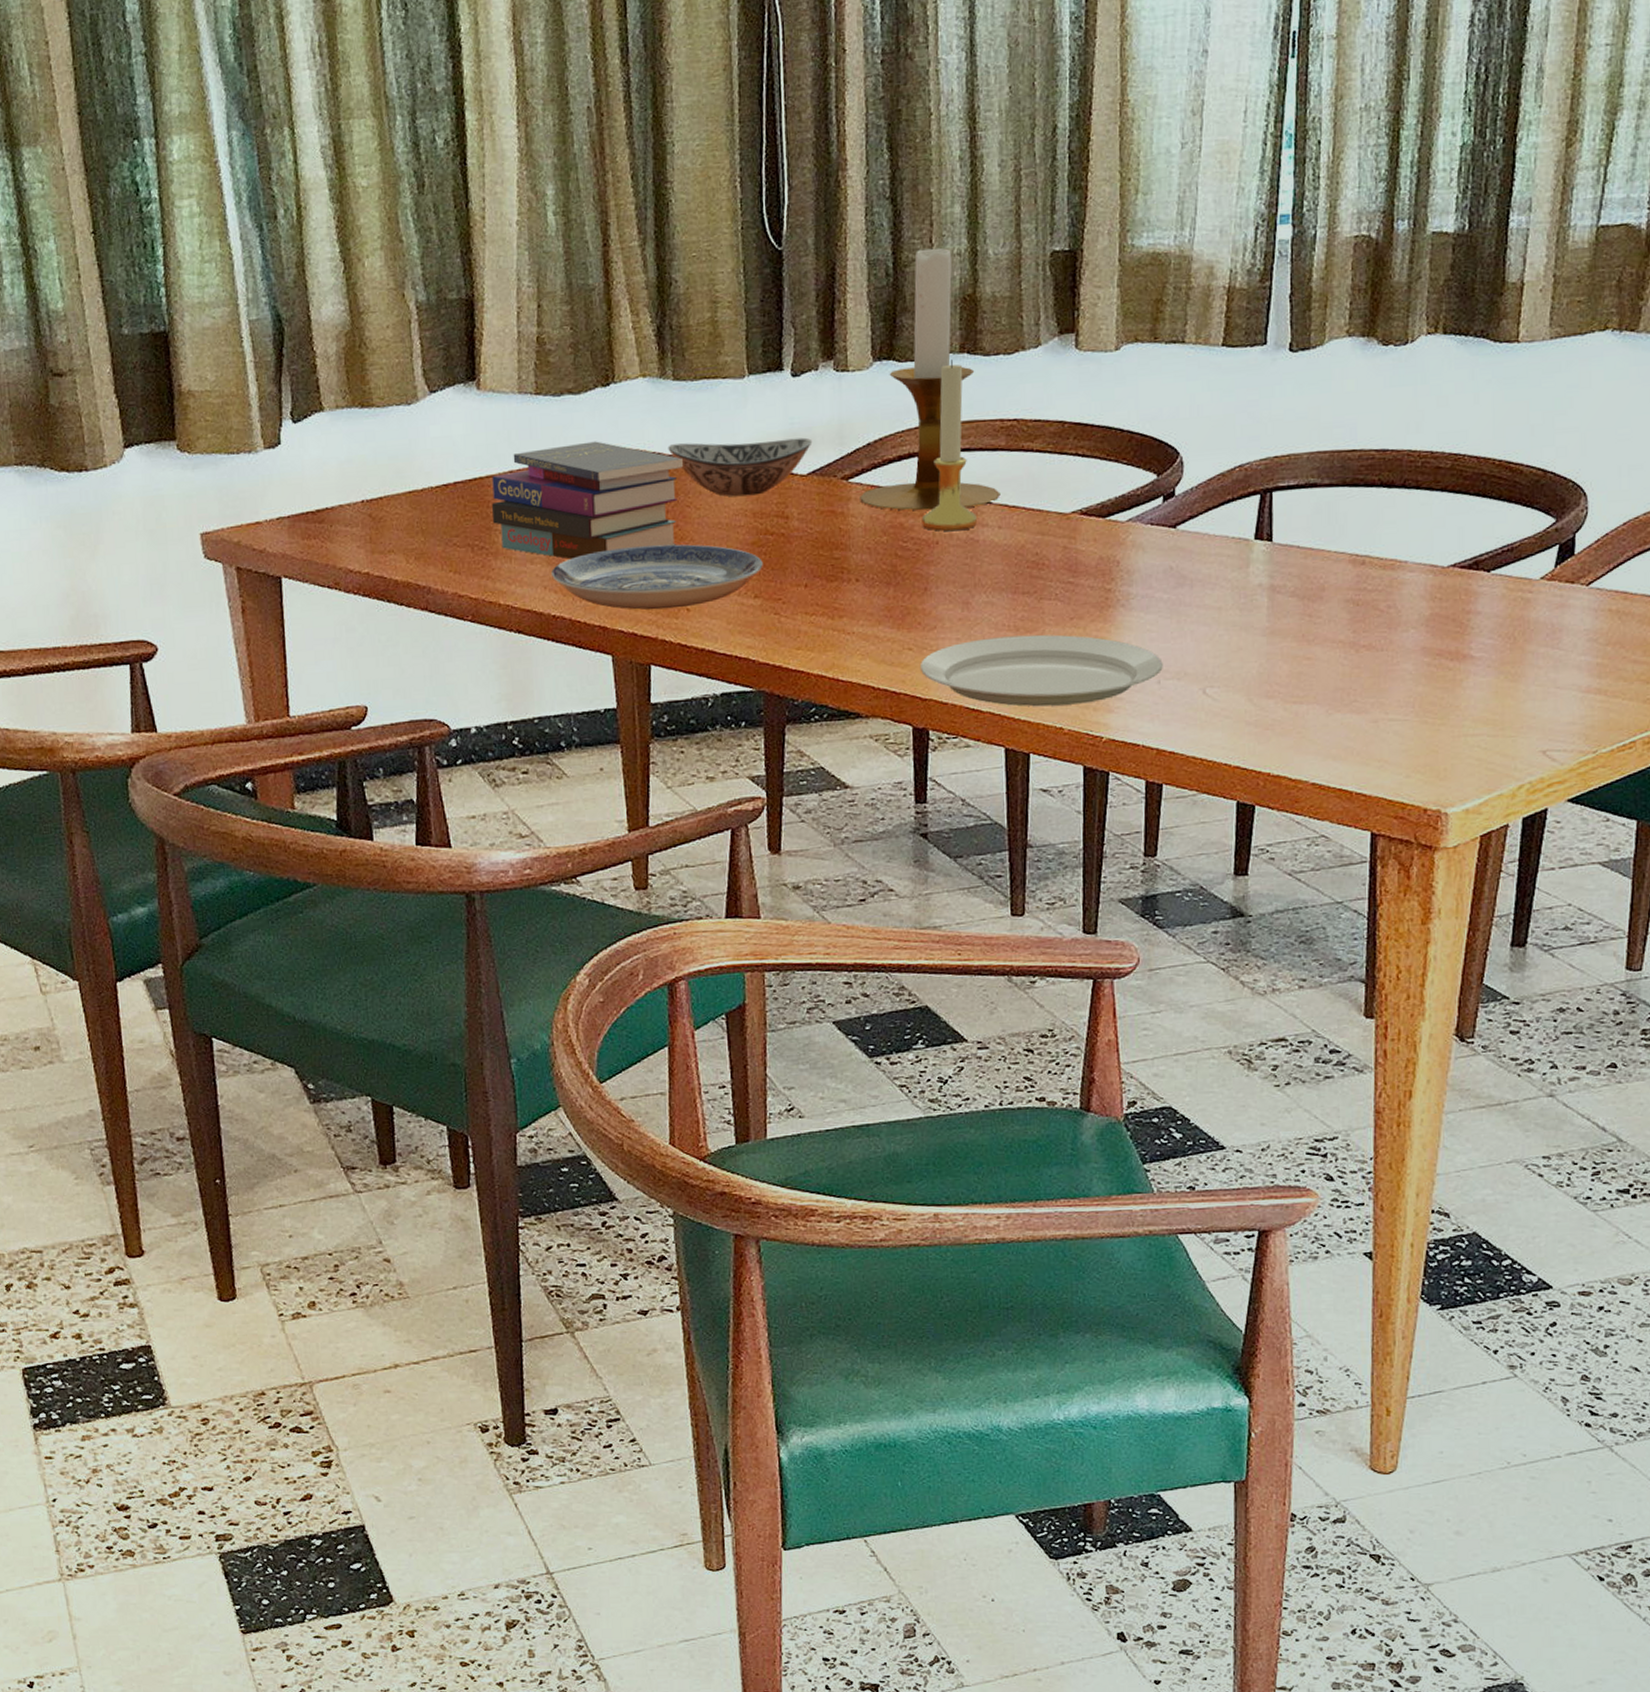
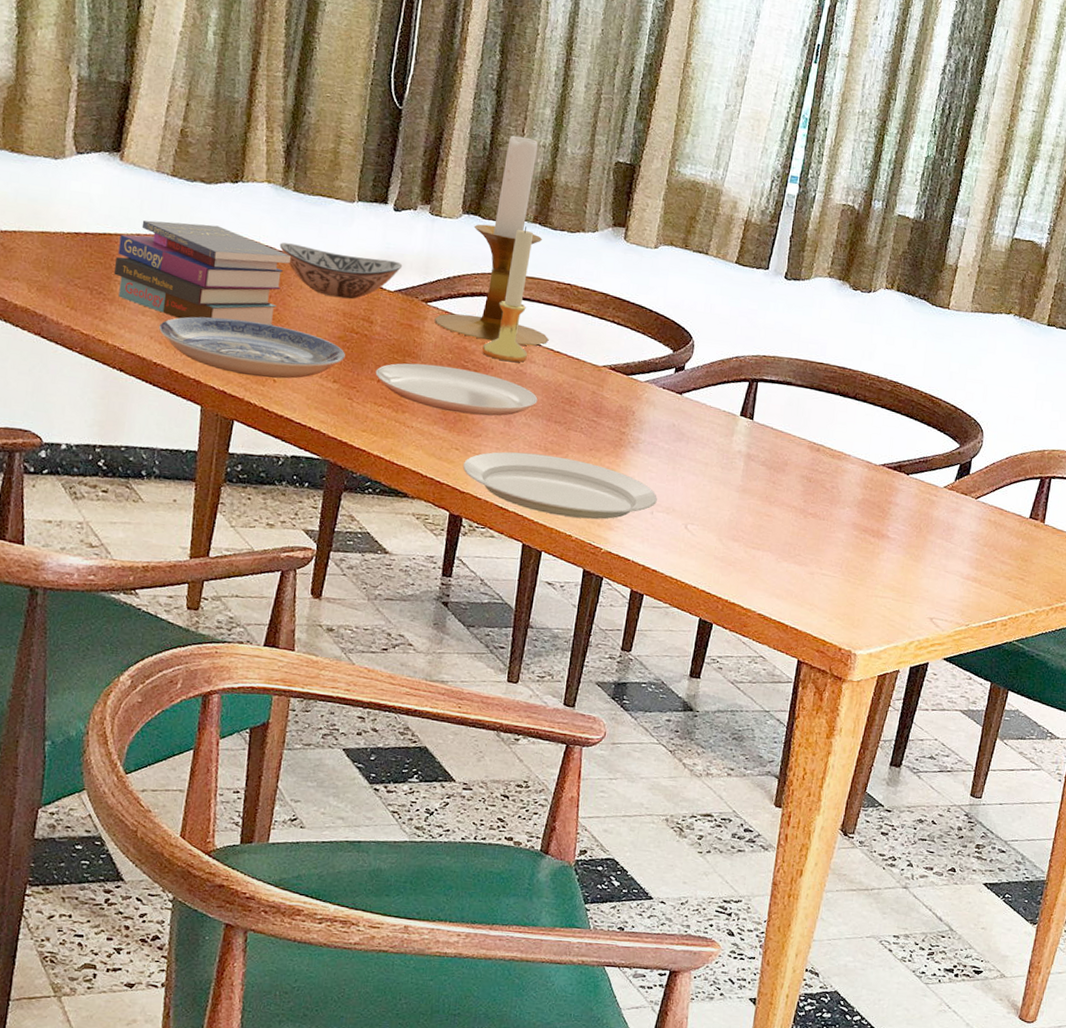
plate: none [800,551,998,606] -> present [375,363,538,416]

